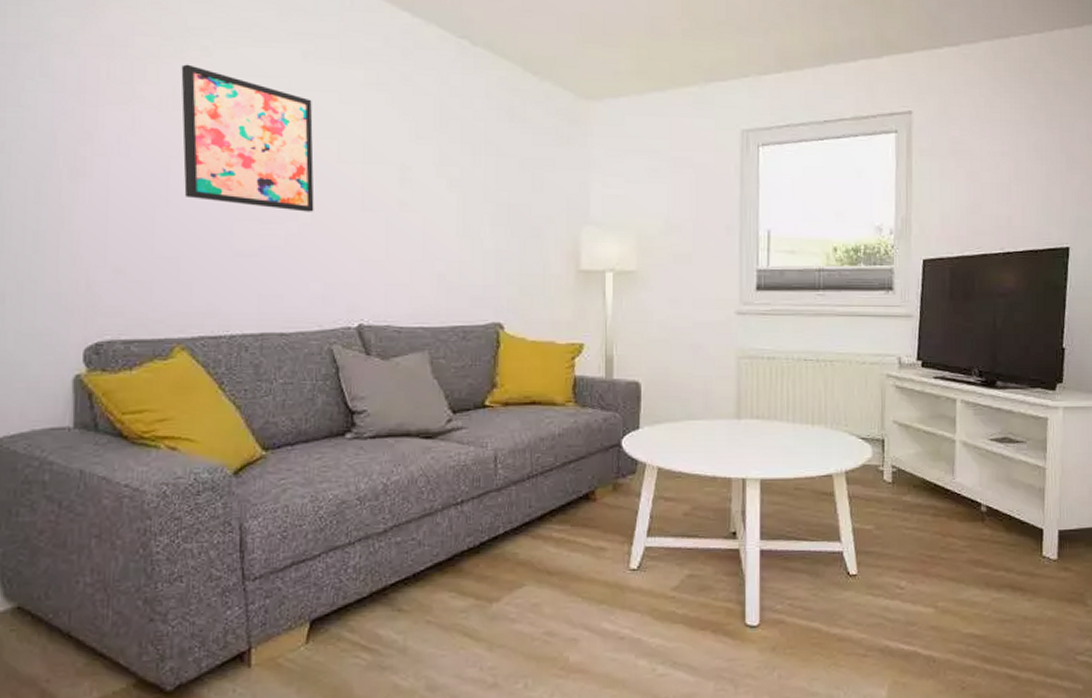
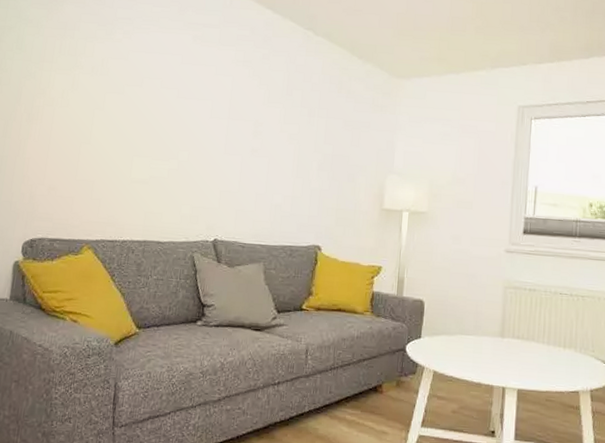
wall art: present [181,64,314,212] -> none [102,43,196,153]

